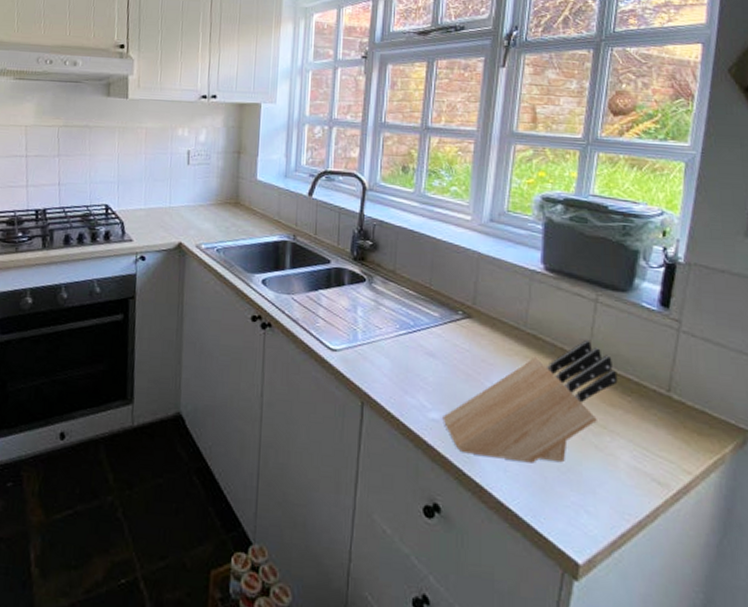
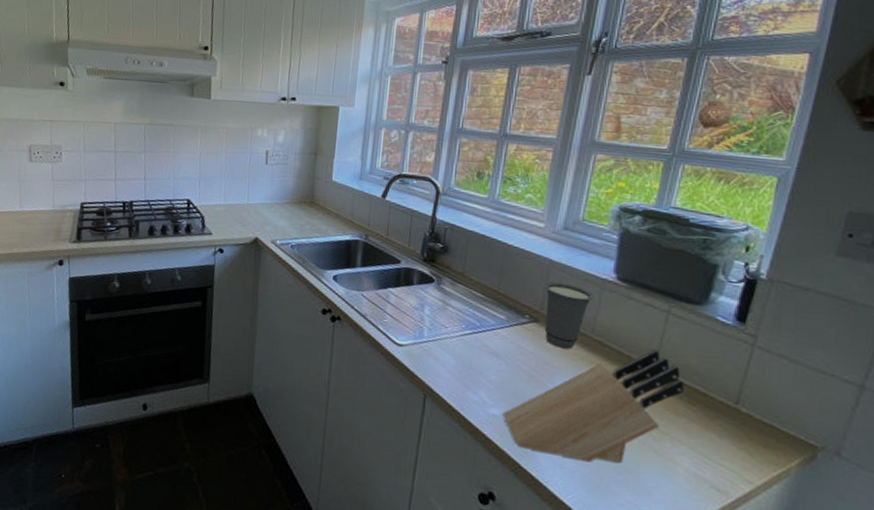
cup: none [475,276,524,345] -> present [544,282,595,349]

